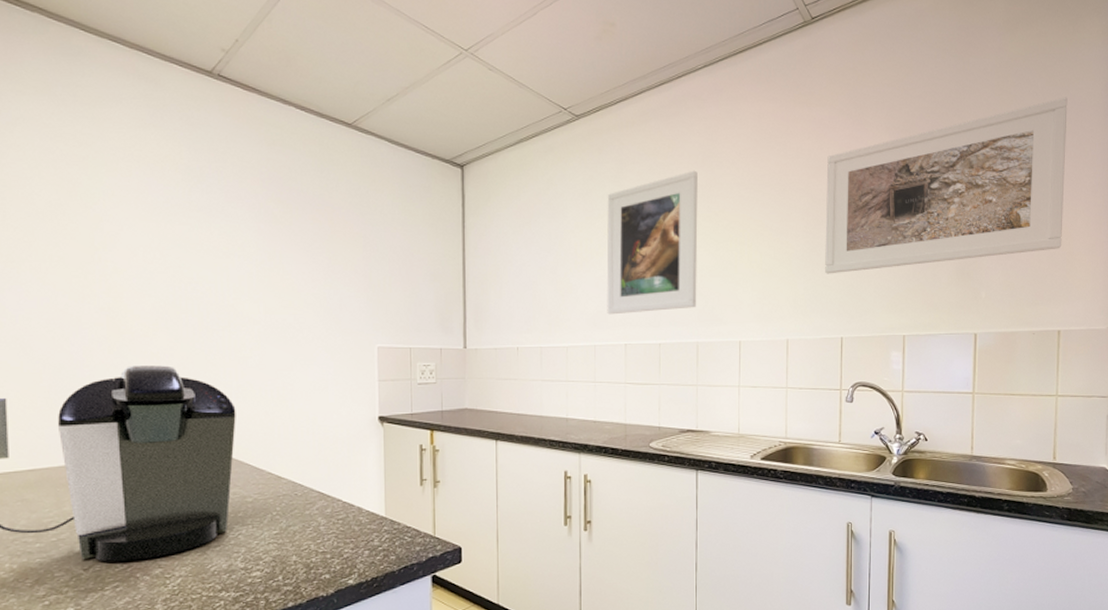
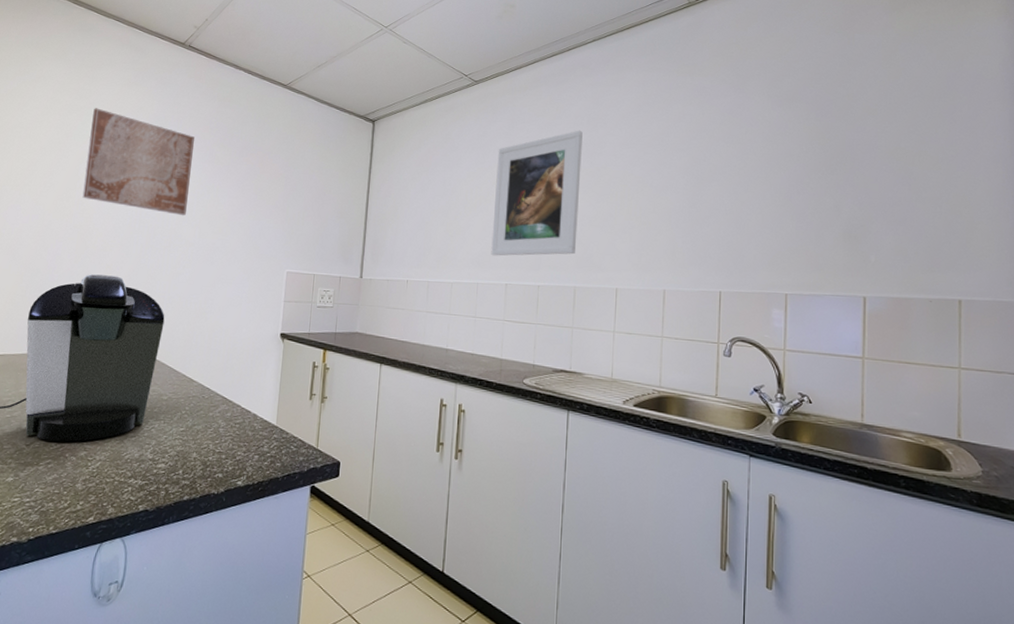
wall art: none [101,158,244,289] -> present [82,108,194,216]
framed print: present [825,97,1068,274] -> none [704,70,962,230]

